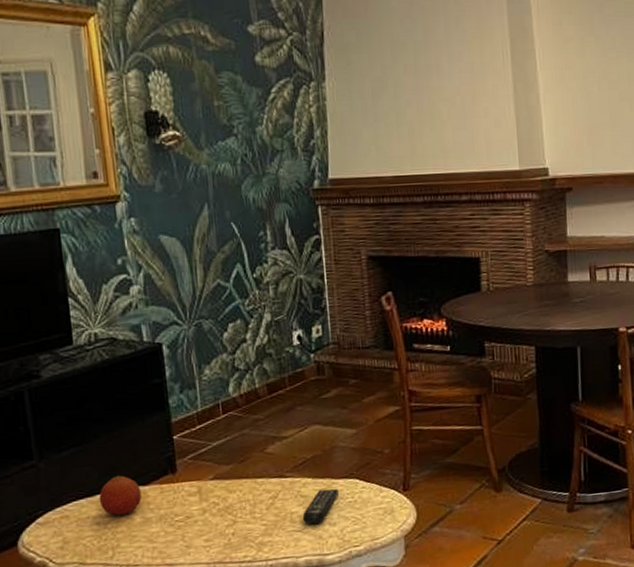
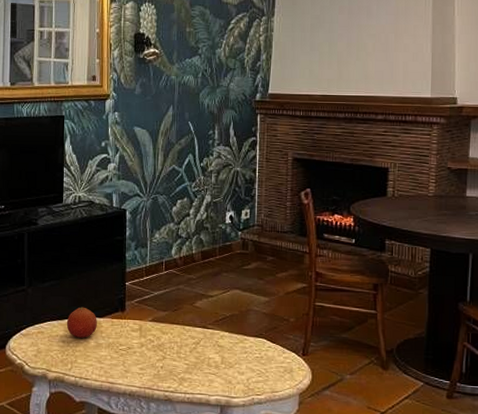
remote control: present [302,488,340,525] -> none [217,343,250,371]

